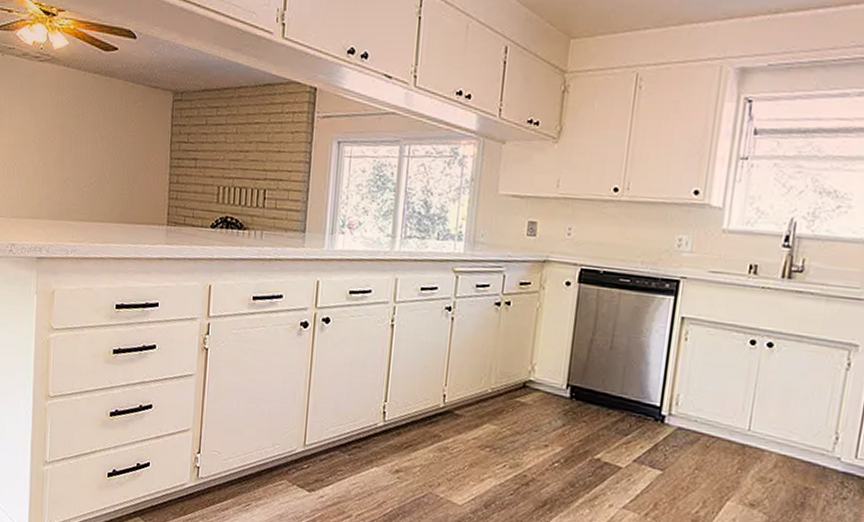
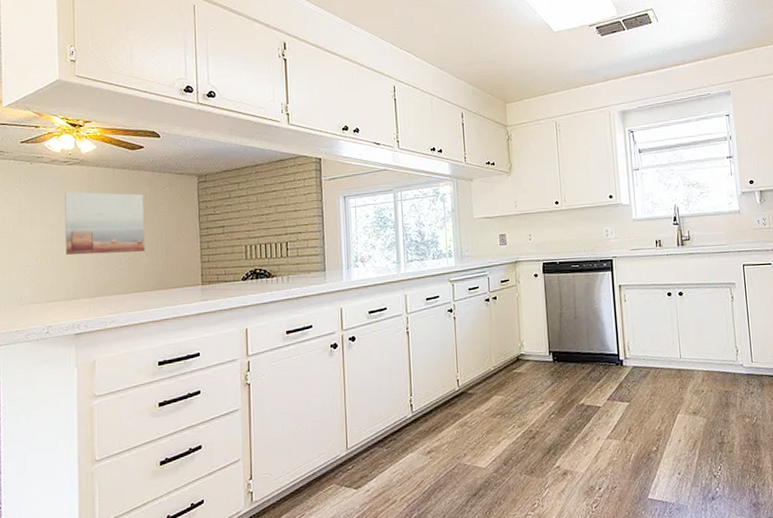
wall art: none [32,93,114,177] -> present [65,191,145,256]

